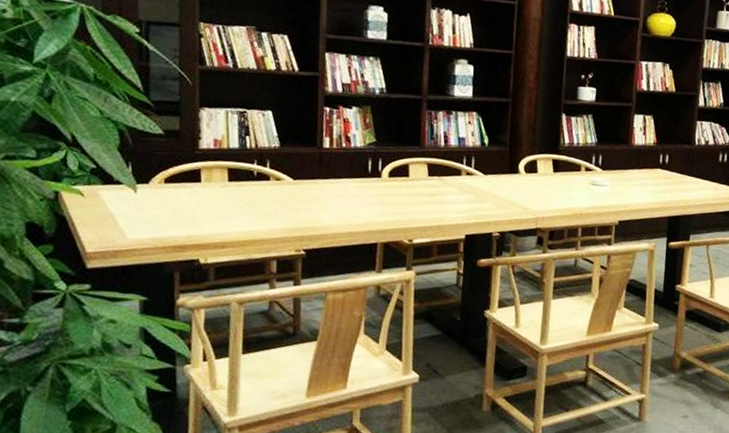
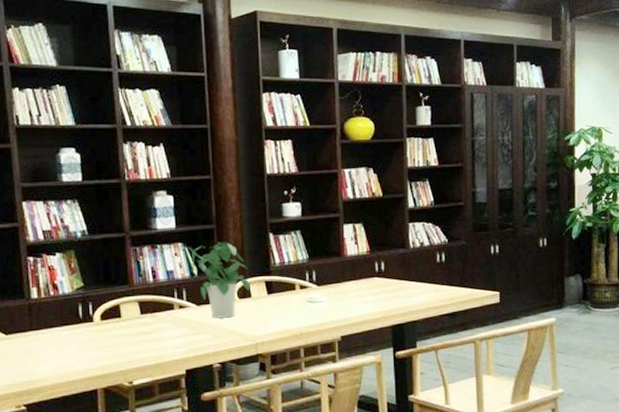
potted plant: none [483,116,538,190] -> present [189,242,250,318]

